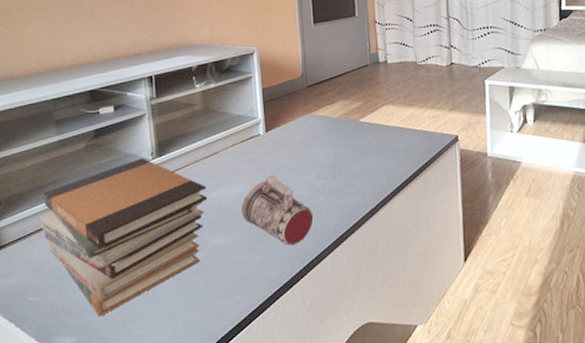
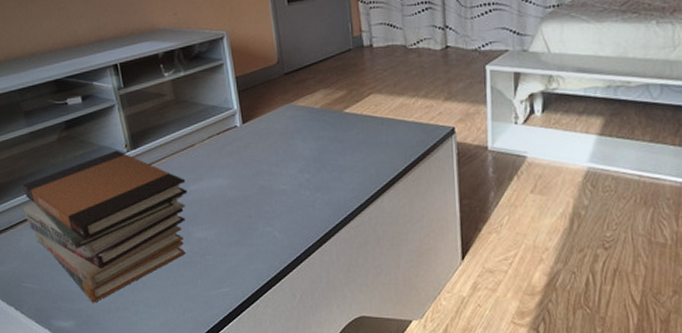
beer mug: present [241,175,312,245] -> none [223,169,298,239]

